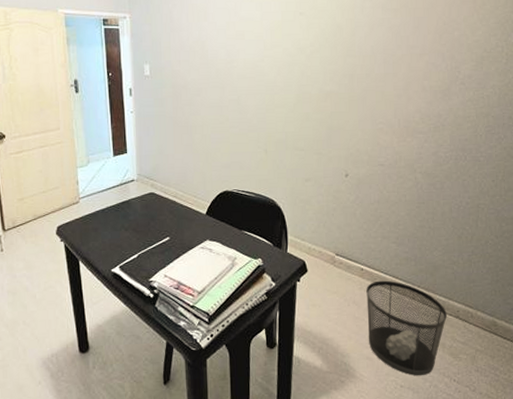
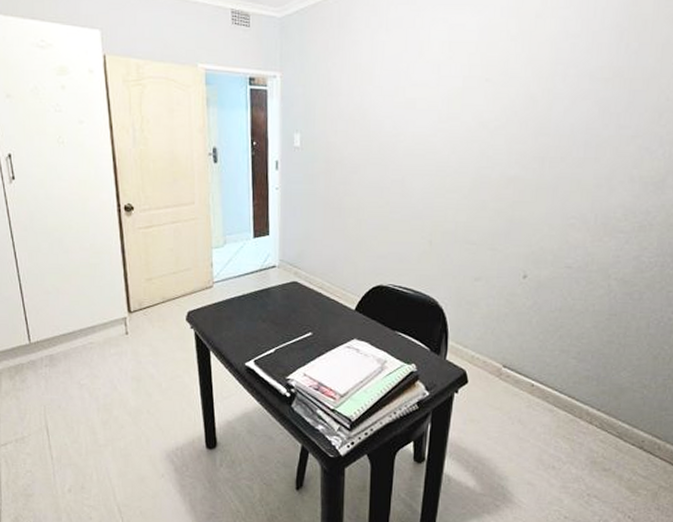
waste bin: present [366,280,447,376] -> none [532,399,629,509]

